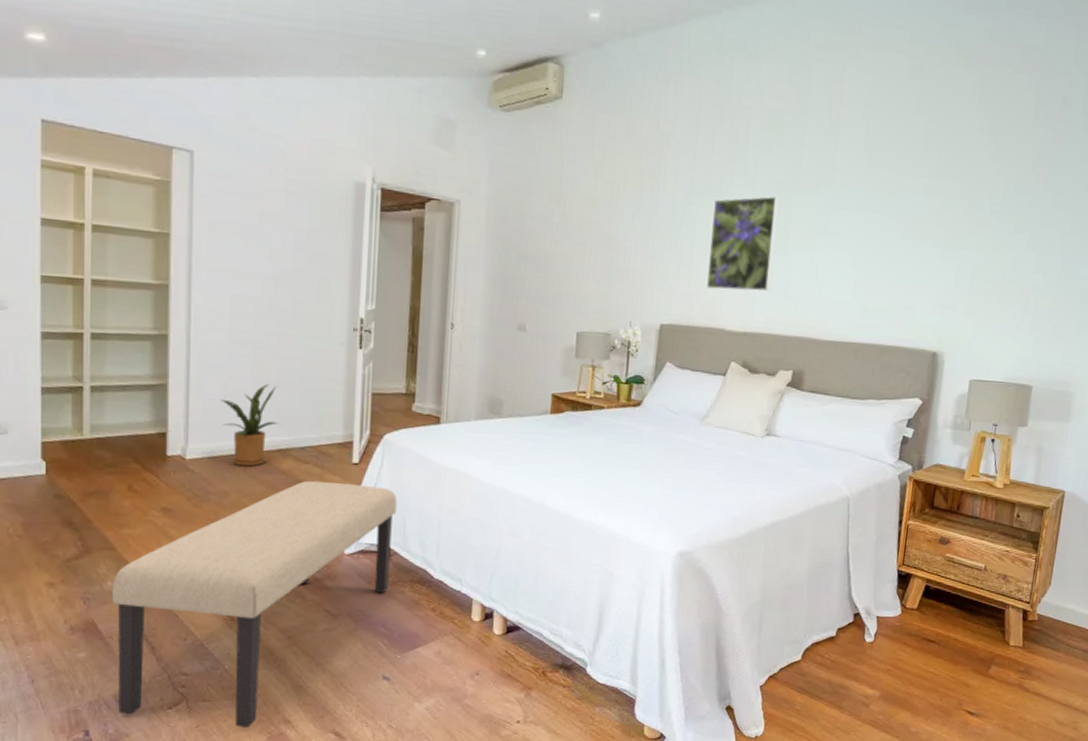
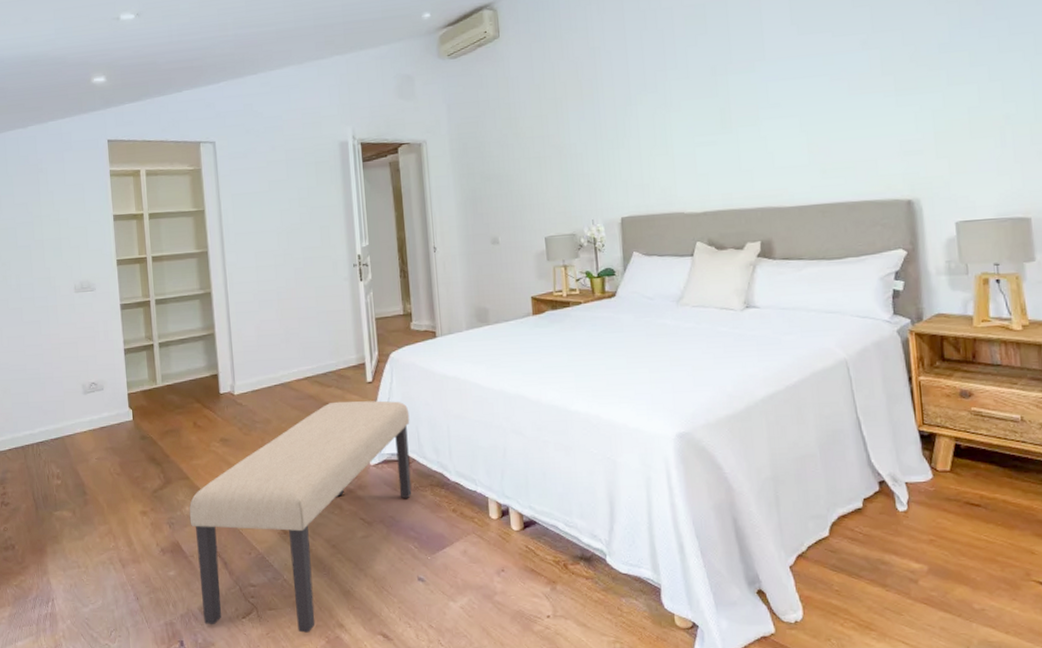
house plant: present [220,383,278,467] -> none [255,322,303,396]
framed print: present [707,196,779,292] -> none [653,81,722,177]

